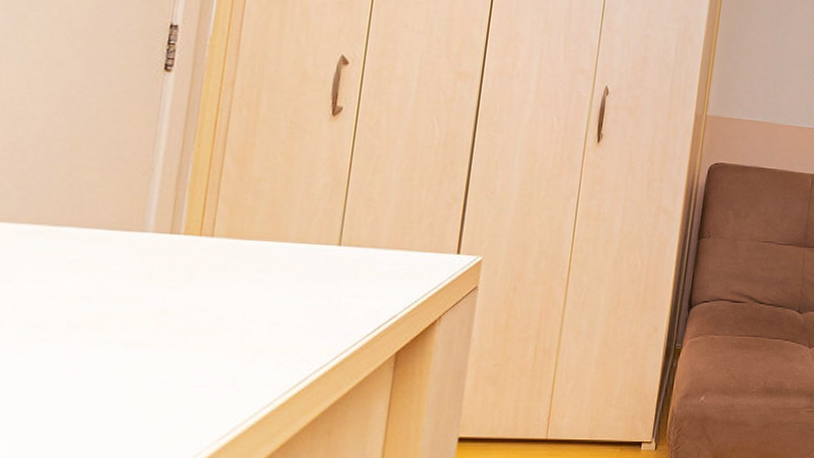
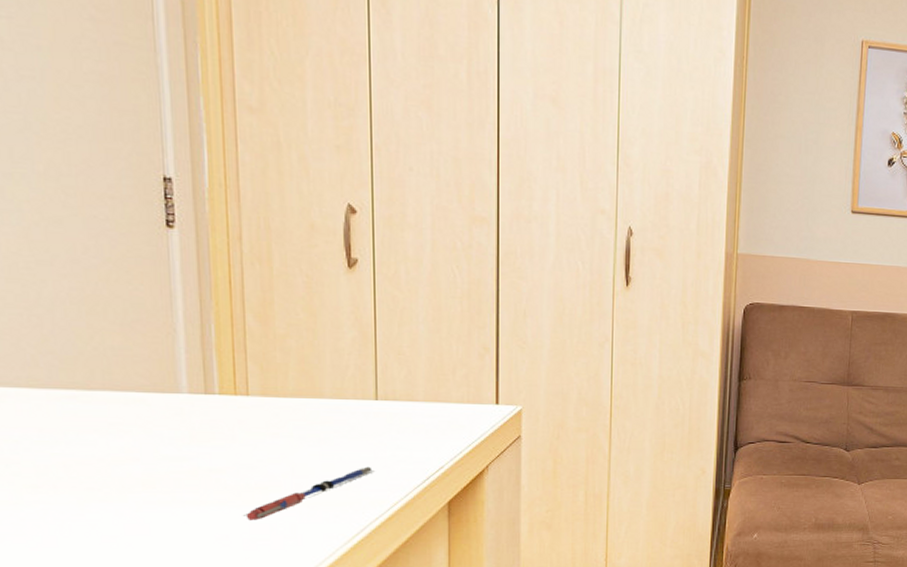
pen: none [184,313,326,366] -> present [242,466,374,521]

